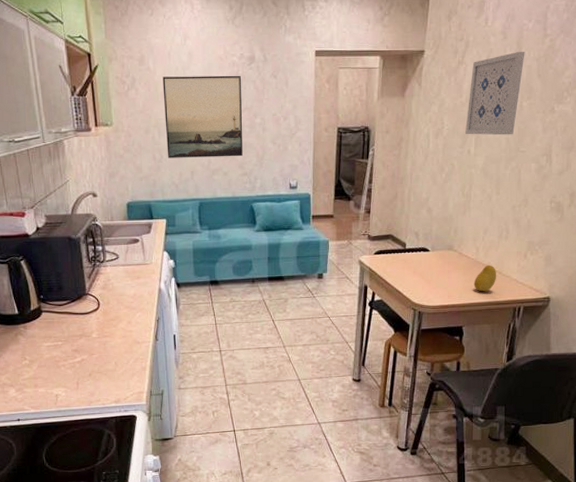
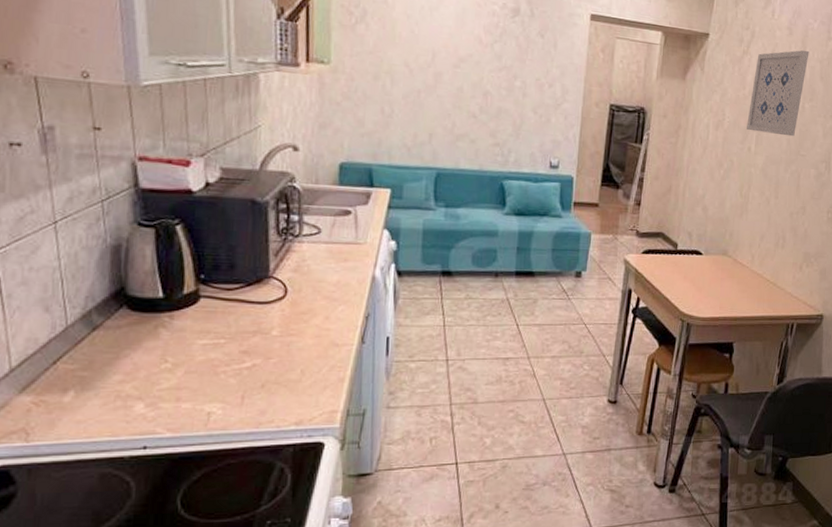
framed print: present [162,75,243,158] -> none [400,14,501,123]
fruit: present [473,265,496,292] -> none [747,275,771,305]

